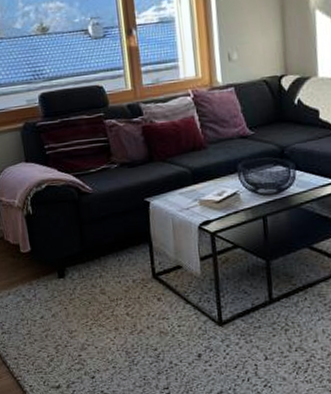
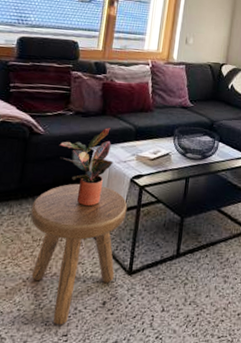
stool: none [100,237,204,379] -> present [30,183,128,325]
potted plant: none [111,175,175,261] -> present [59,128,114,207]

